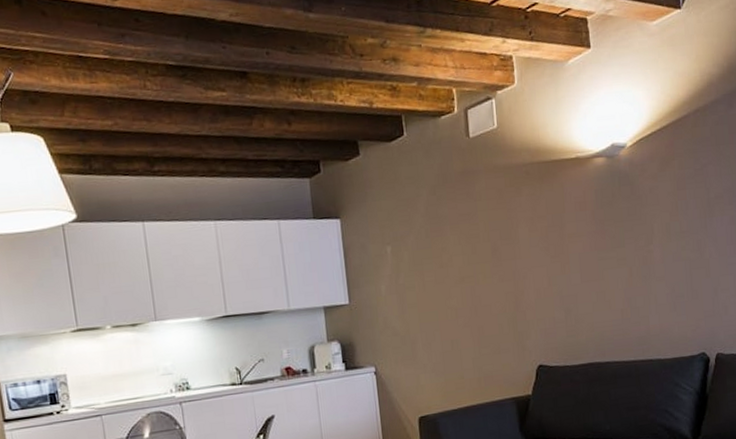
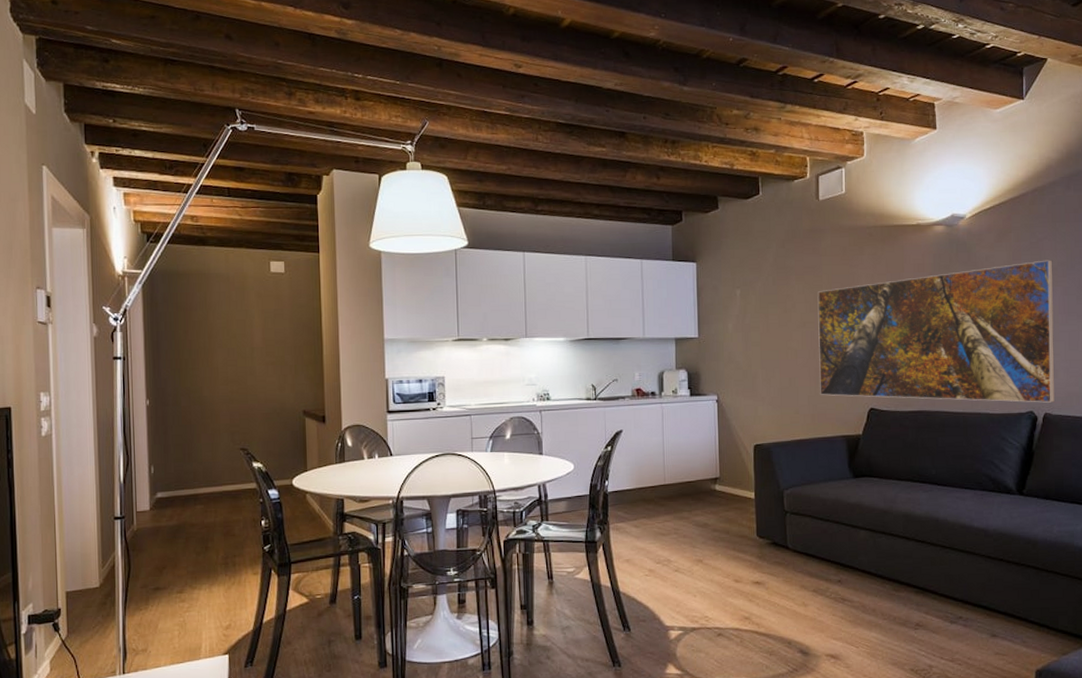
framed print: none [474,187,726,356] -> present [817,260,1055,403]

